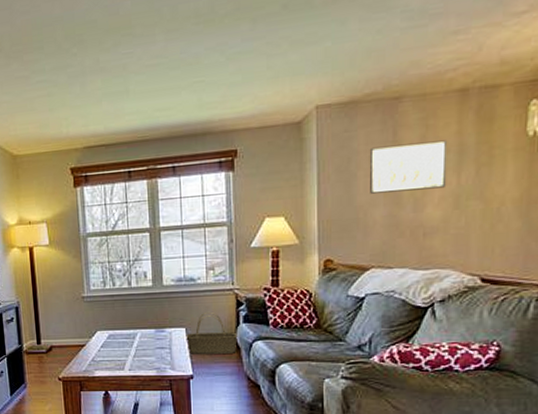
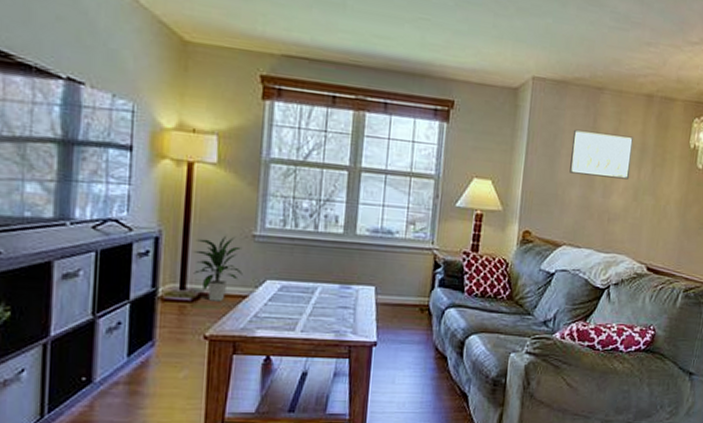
indoor plant: none [42,300,79,351] -> present [193,235,243,302]
basket: present [186,311,238,355] -> none [374,270,431,321]

